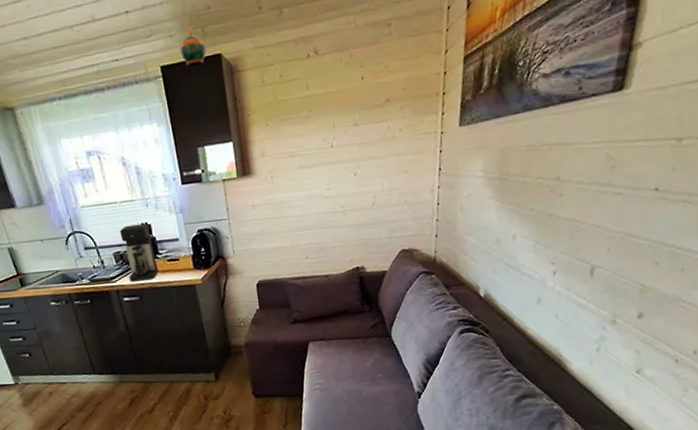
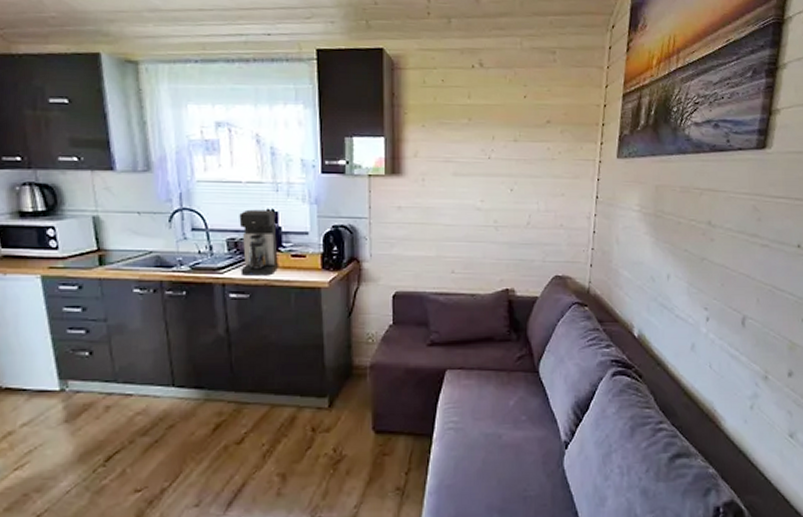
decorative jar: present [180,27,207,67] -> none [340,18,368,56]

